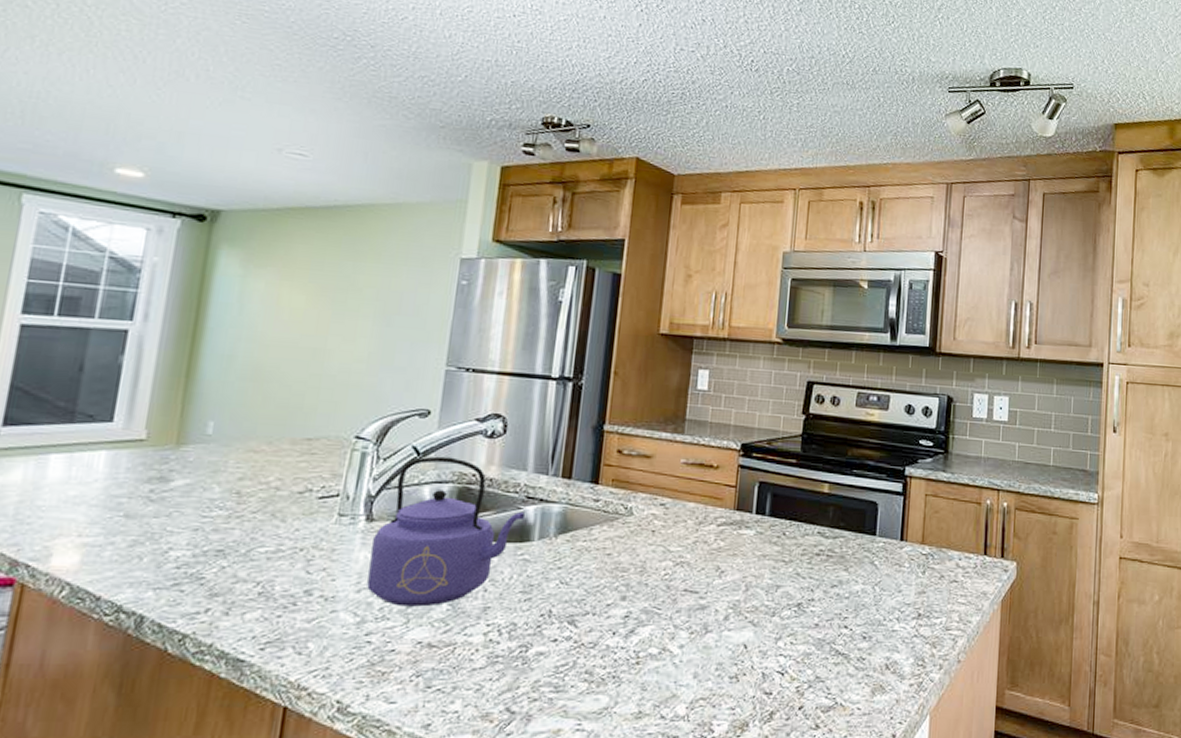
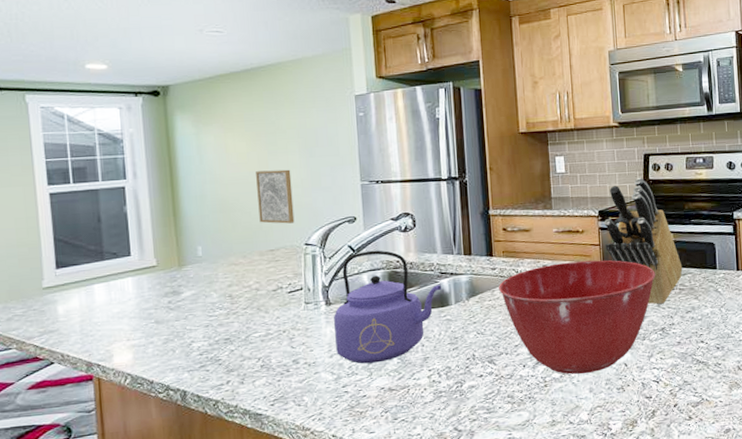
wall art: none [301,334,358,408] -> present [256,169,295,224]
mixing bowl: none [598,503,800,652] -> present [499,260,655,375]
knife block: none [742,408,835,573] -> present [604,177,683,305]

